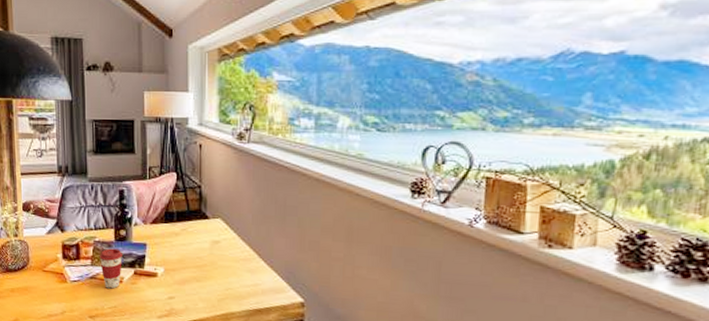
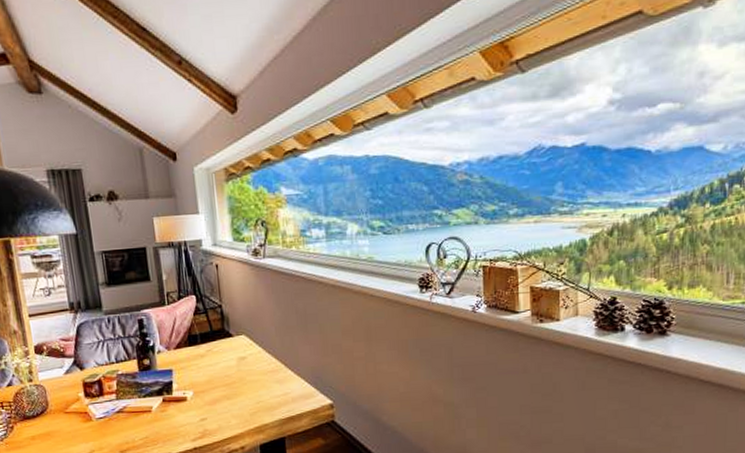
coffee cup: present [100,248,122,289] -> none [124,379,150,420]

